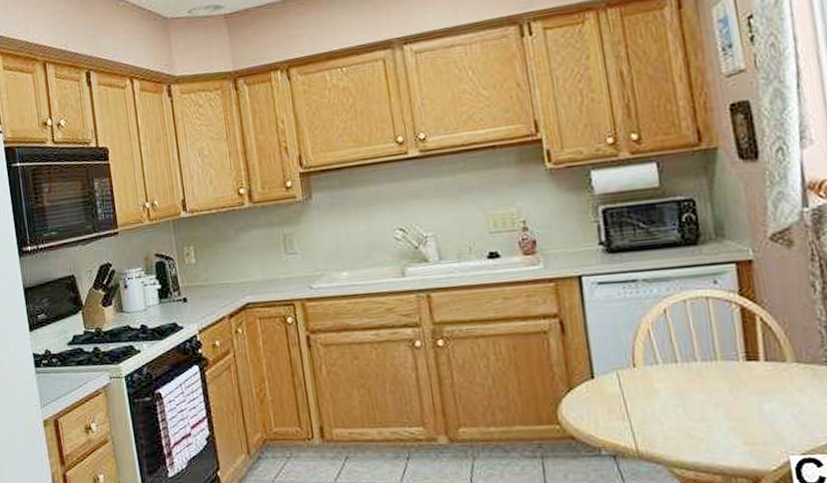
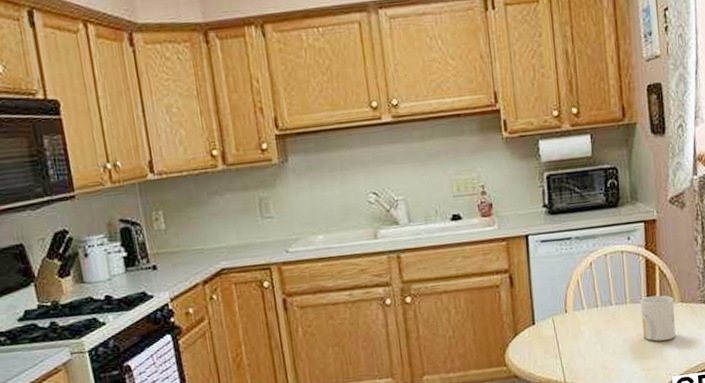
mug: none [735,352,791,409] -> present [639,295,676,341]

